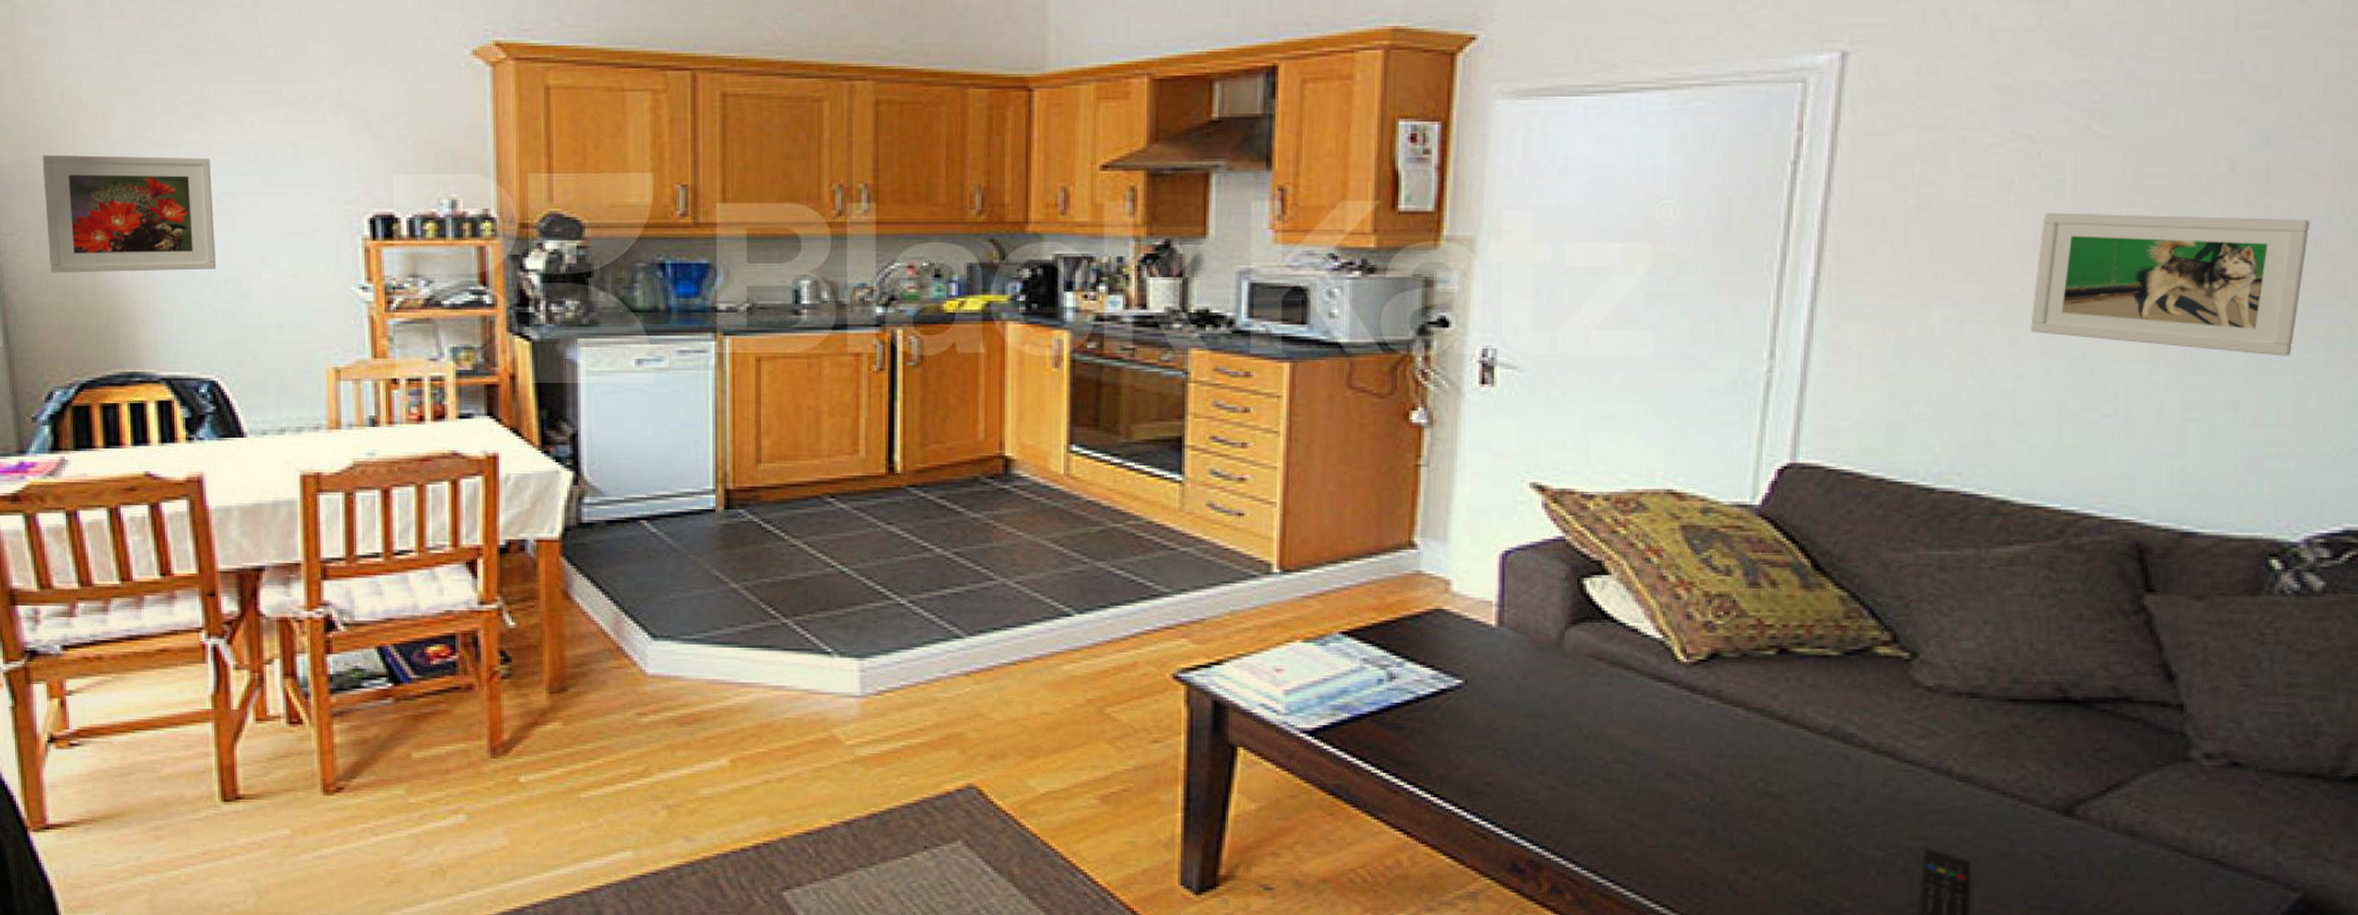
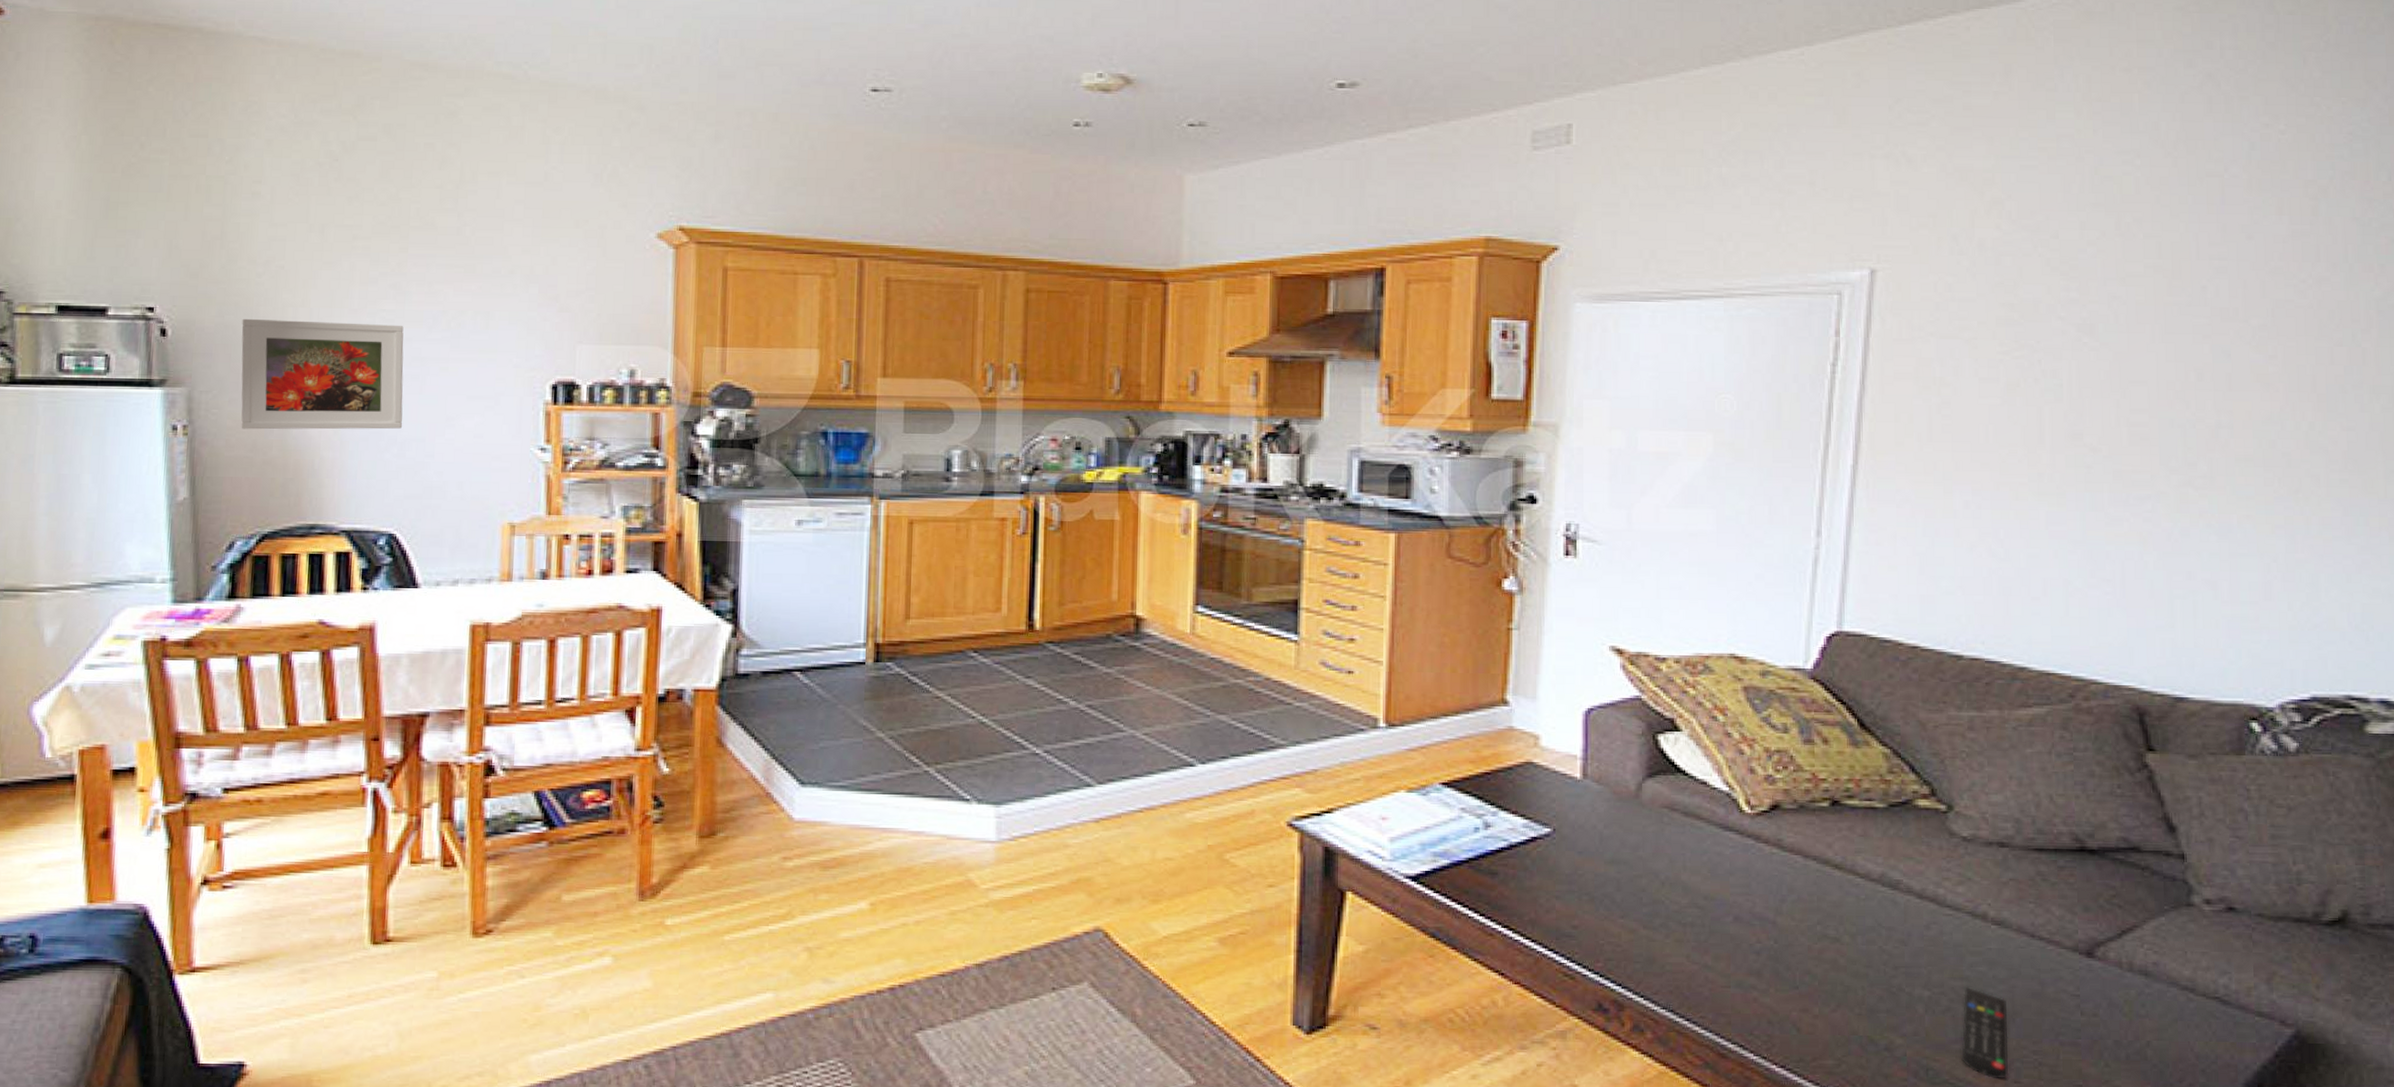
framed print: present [2030,213,2310,356] -> none [2038,413,2268,542]

